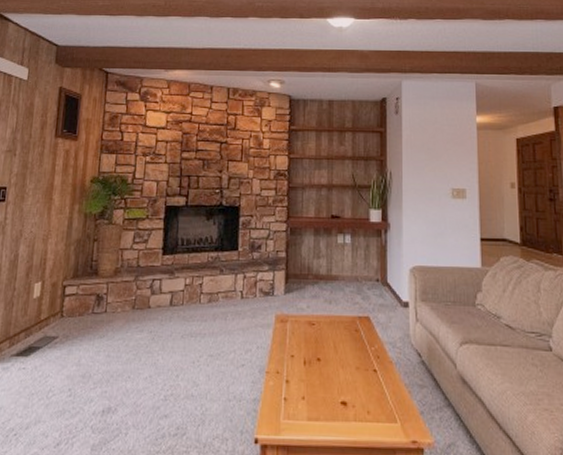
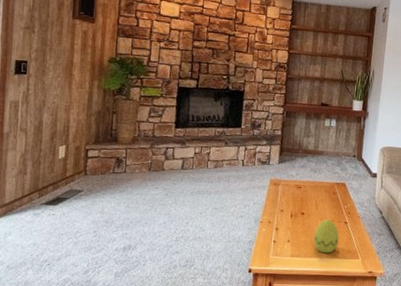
decorative egg: none [334,366,369,416] -> present [313,219,340,254]

